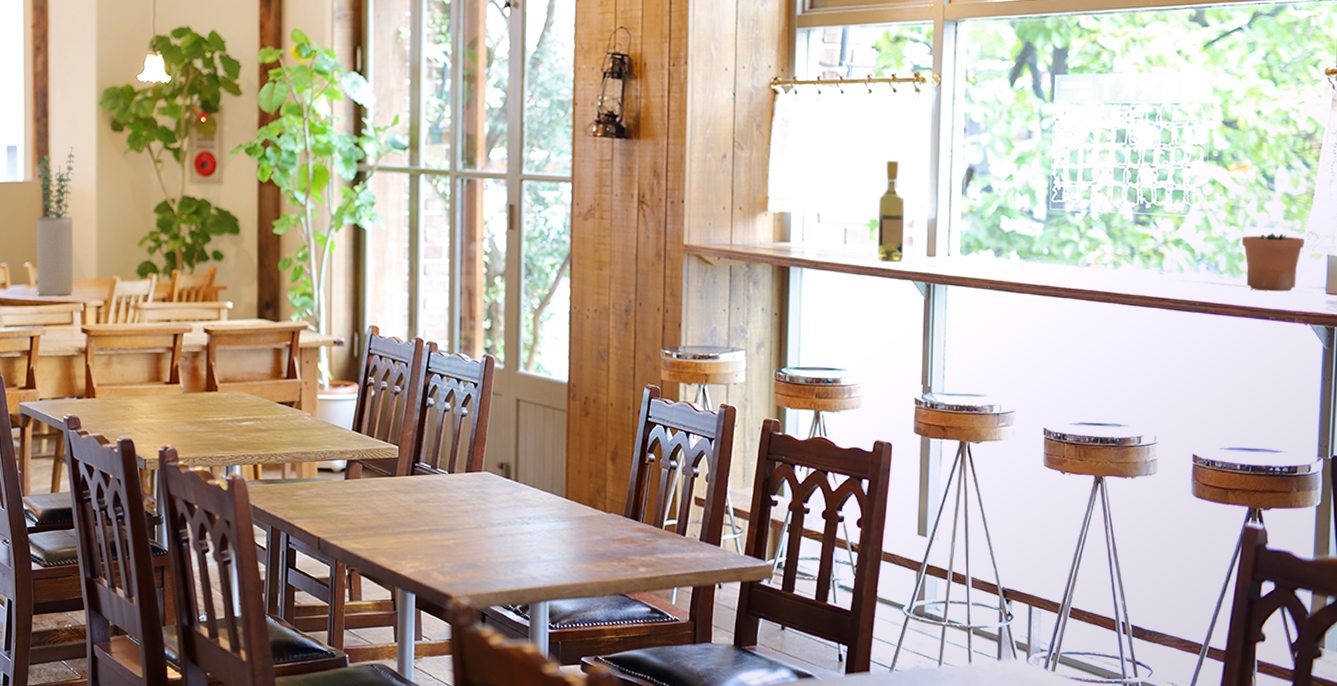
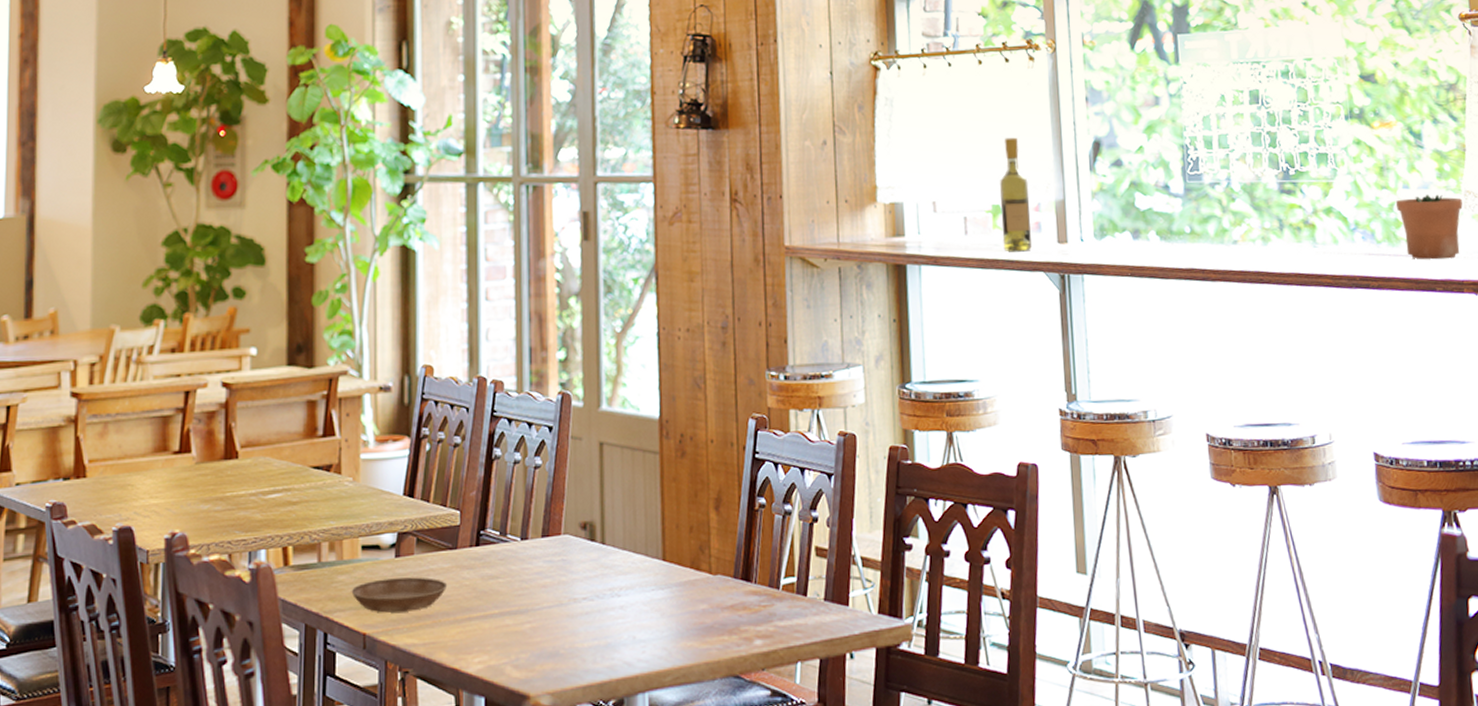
vase: present [36,147,75,296] -> none [16,174,68,355]
saucer: none [309,496,387,523] -> present [351,577,448,613]

